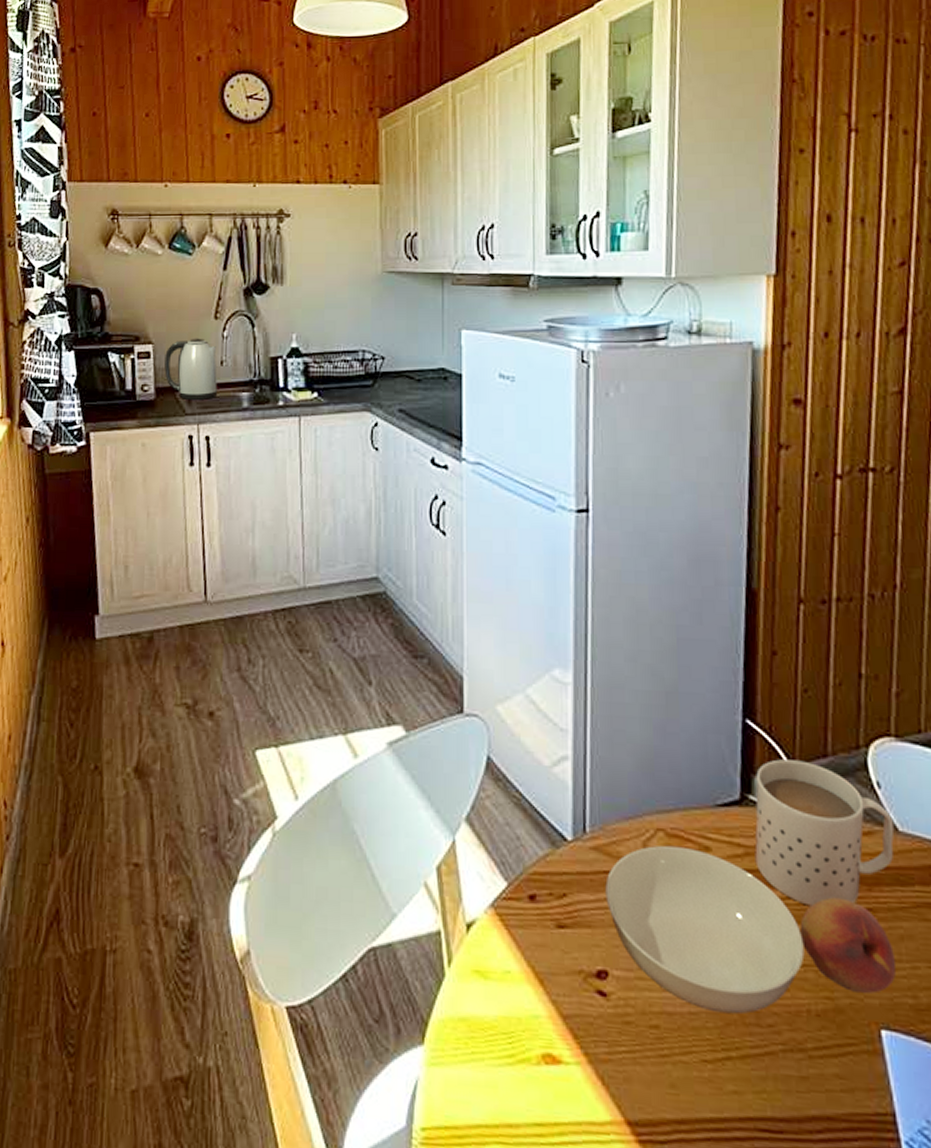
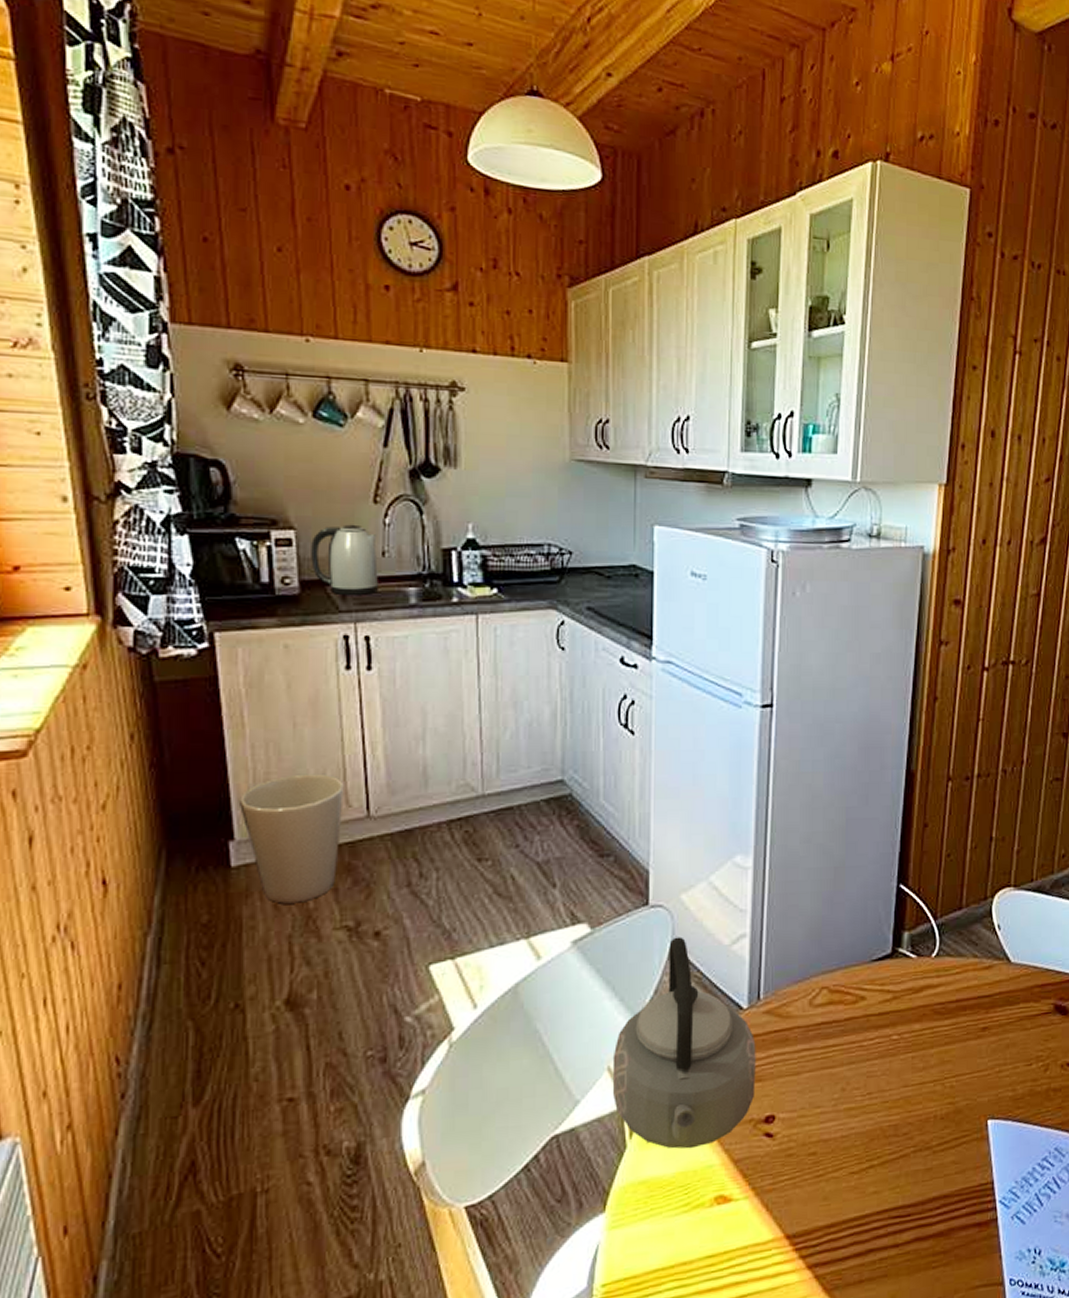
trash can: none [103,559,186,678] -> present [238,773,344,904]
teapot: none [429,751,584,992] -> present [612,937,756,1149]
bowl: present [605,845,805,1015] -> none [775,999,935,1132]
mug: present [754,759,895,906] -> none [901,914,1008,1033]
fruit: present [799,897,896,995] -> none [932,1022,1001,1096]

